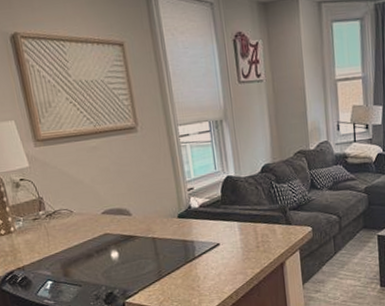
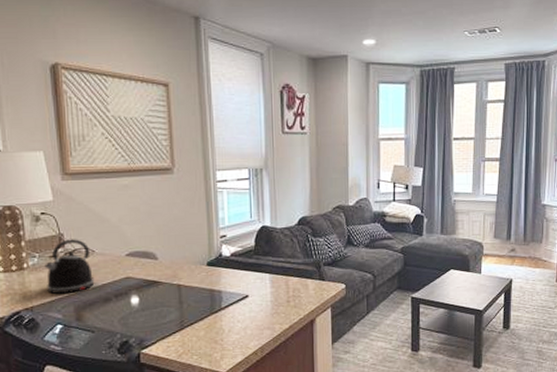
kettle: none [29,201,76,254] -> present [44,239,95,295]

